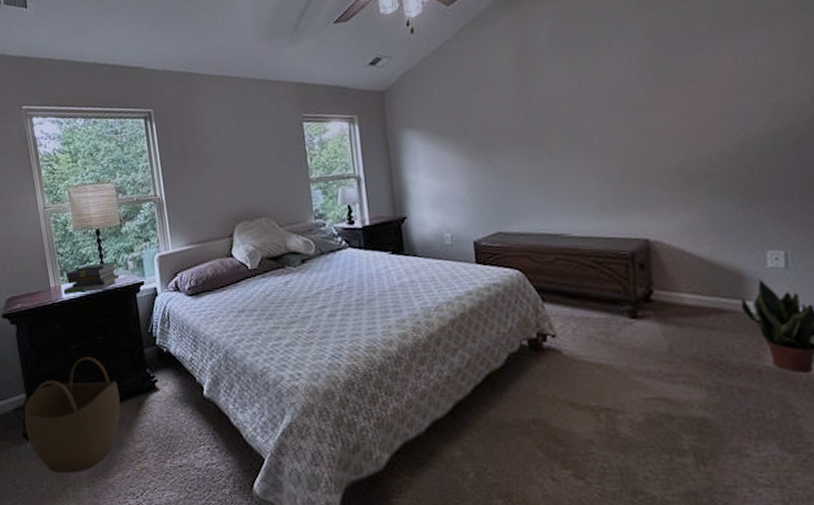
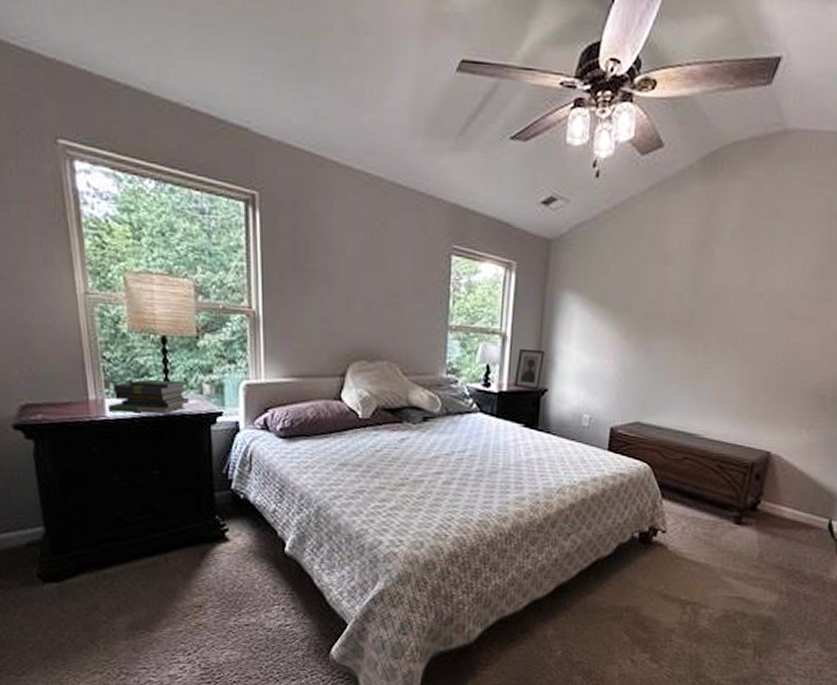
woven basket: present [24,356,121,473] -> none [41,492,177,623]
picture frame: none [373,184,399,221] -> present [514,348,545,391]

